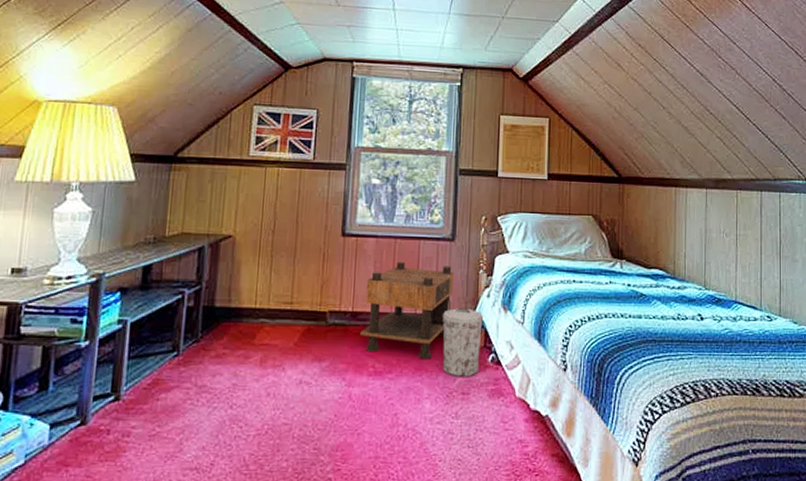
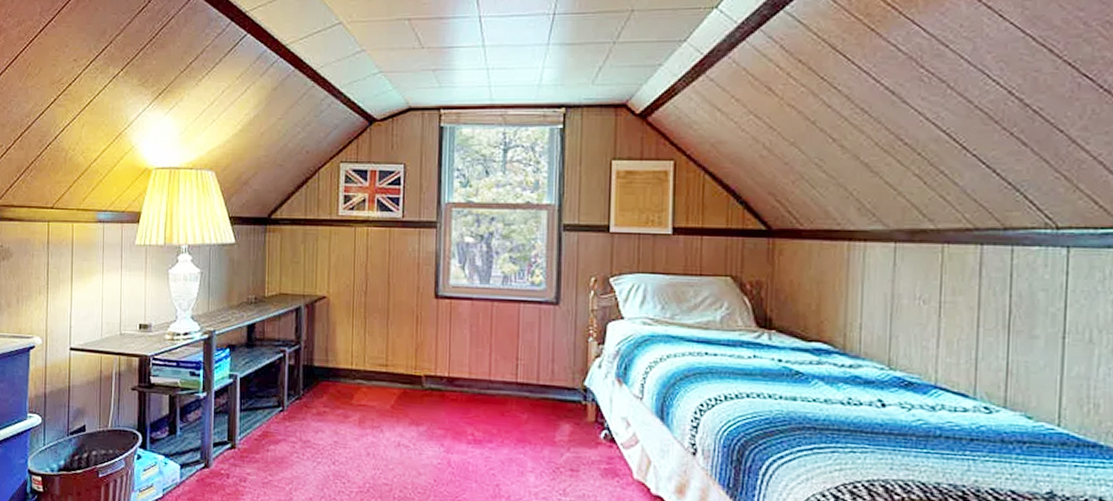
nightstand: present [359,261,454,359] -> none [456,326,560,431]
trash can: present [442,308,483,377] -> none [546,378,593,453]

